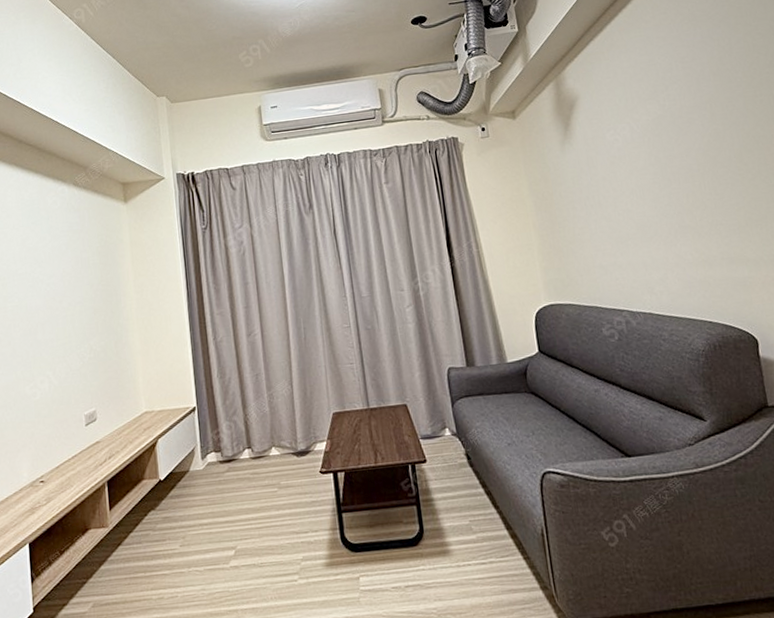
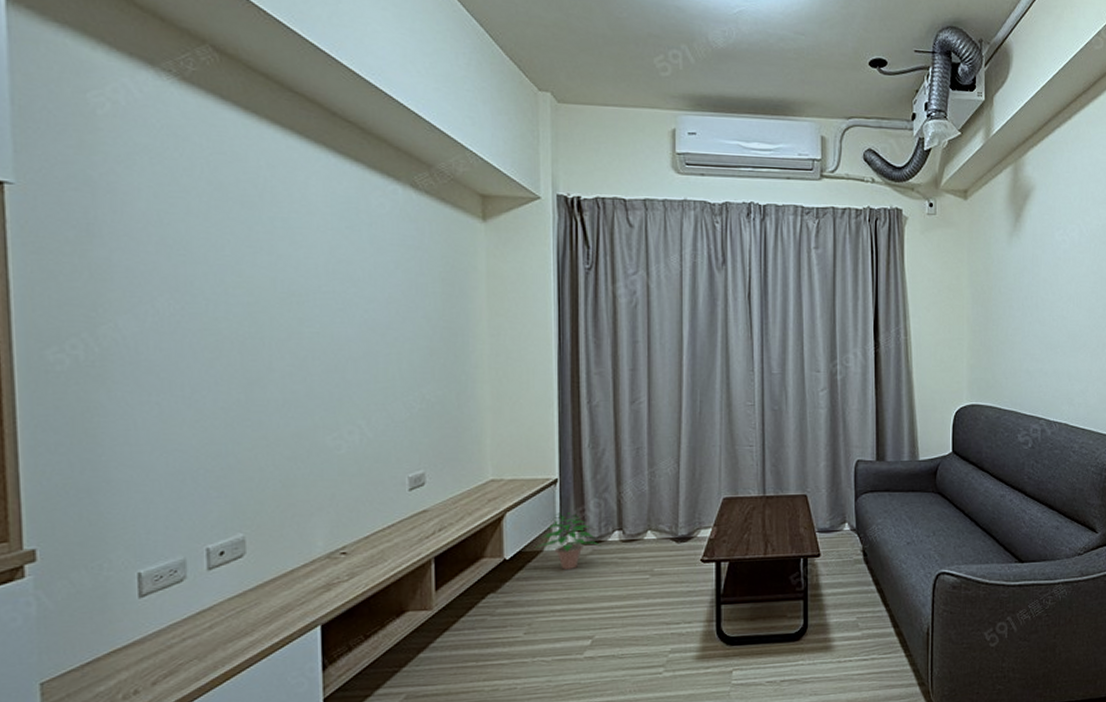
potted plant: none [182,435,236,487] -> present [534,512,602,570]

